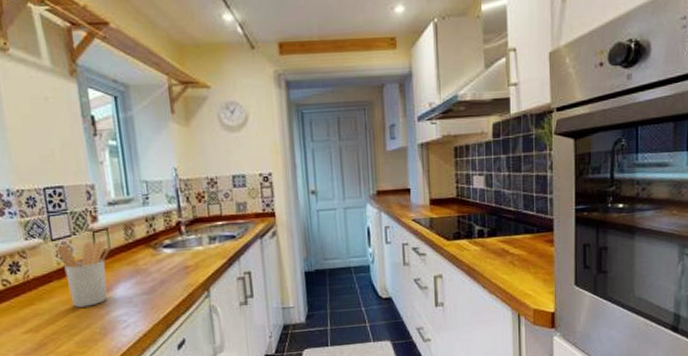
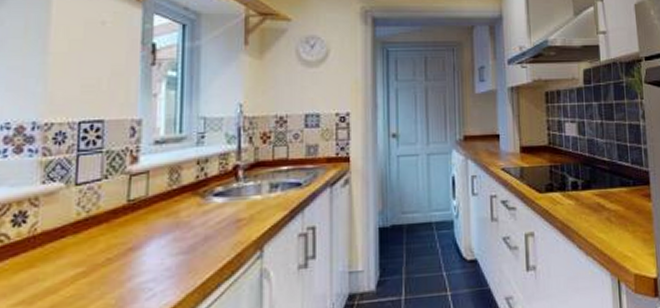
utensil holder: present [57,240,111,308] -> none [80,186,149,271]

